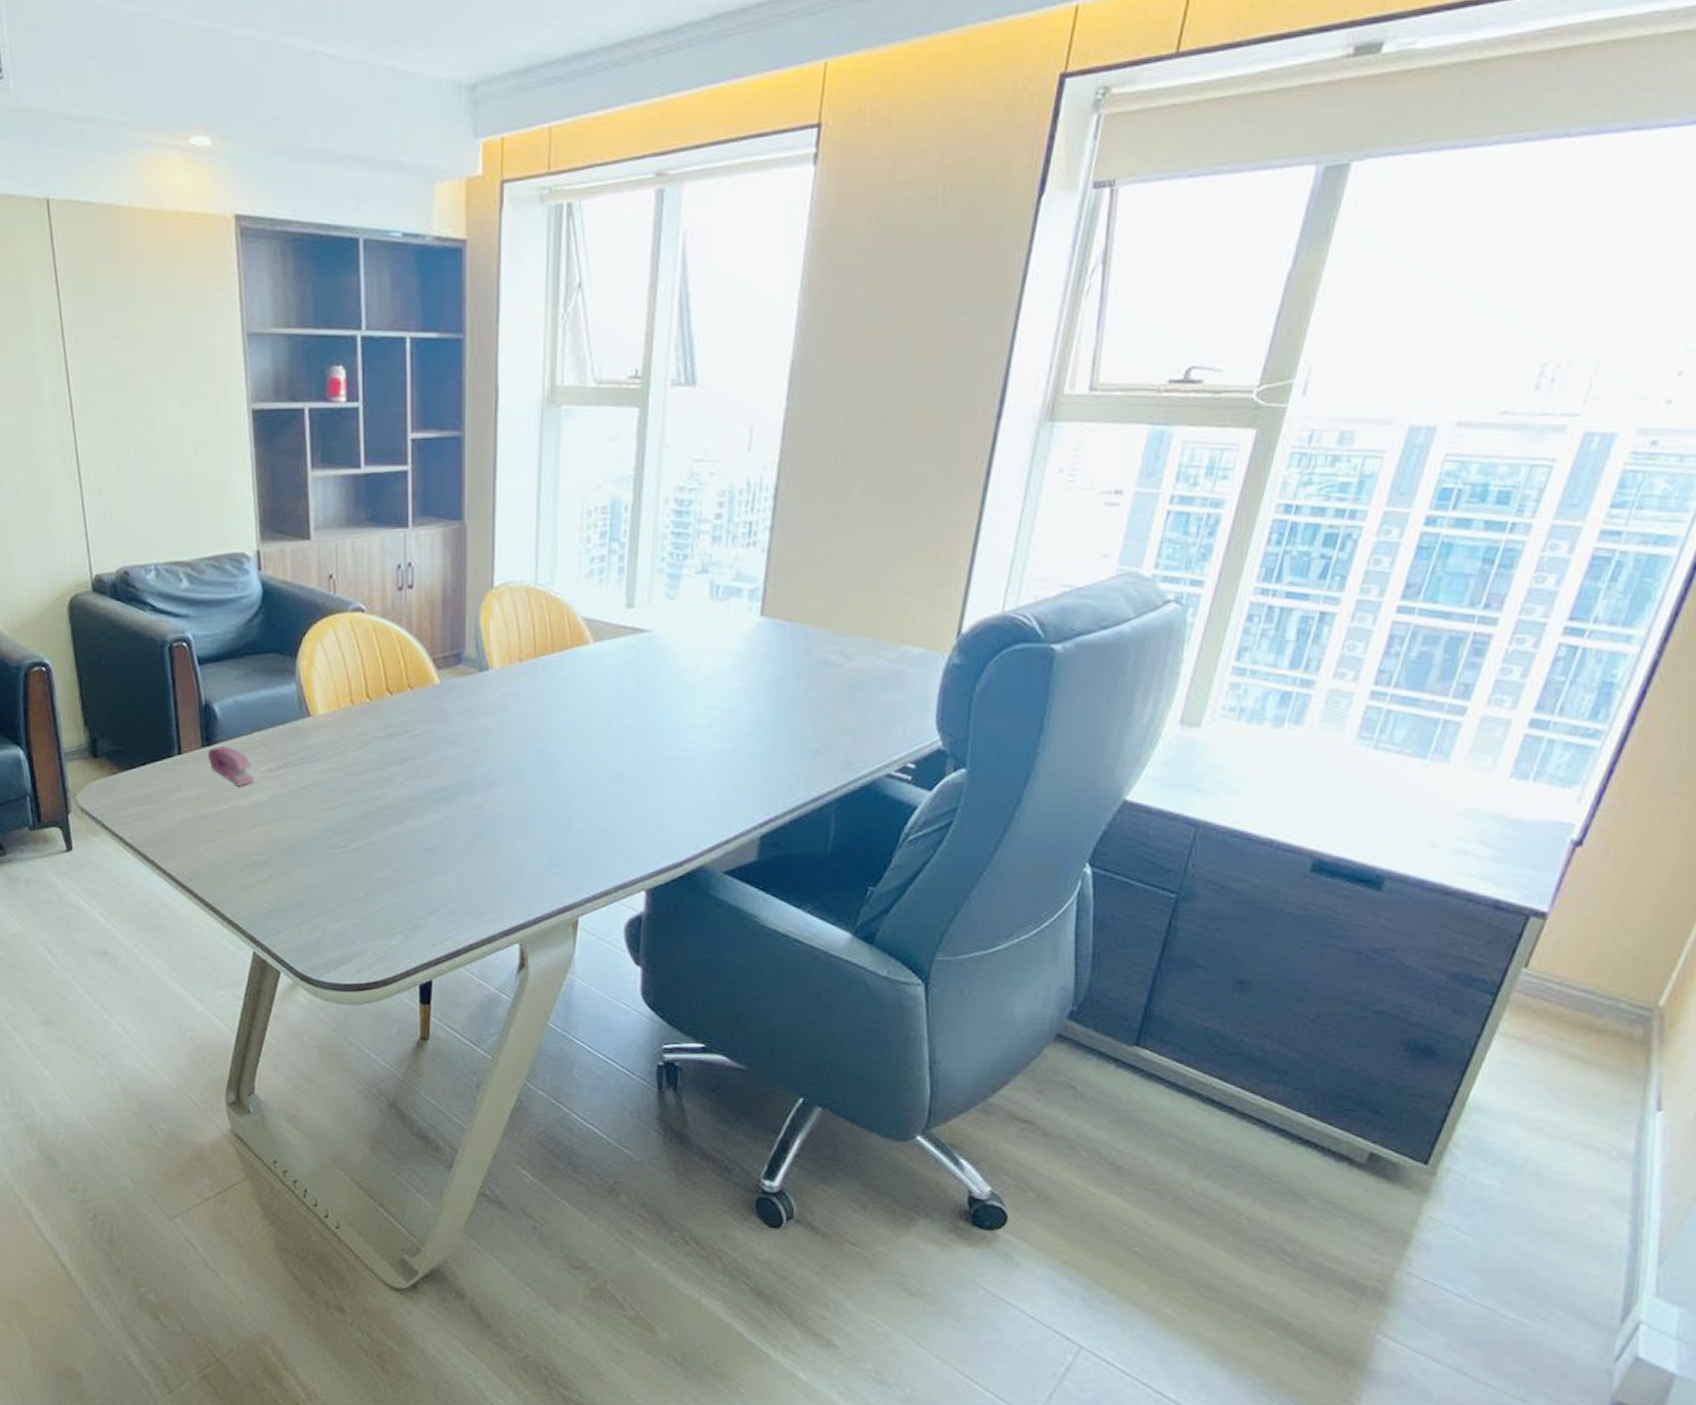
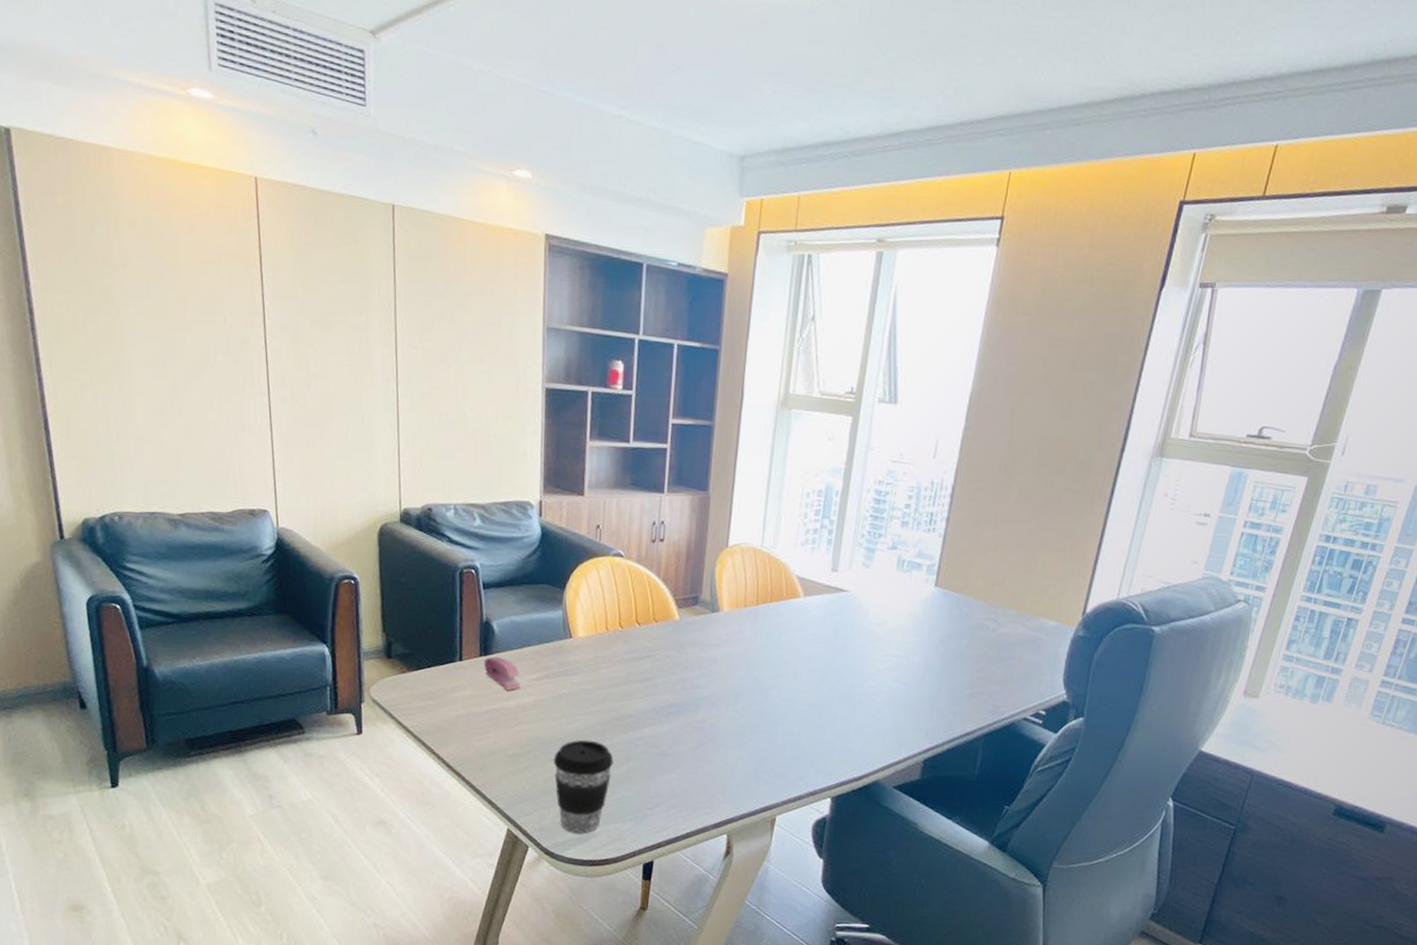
coffee cup: none [301,839,375,953] -> present [553,739,614,834]

